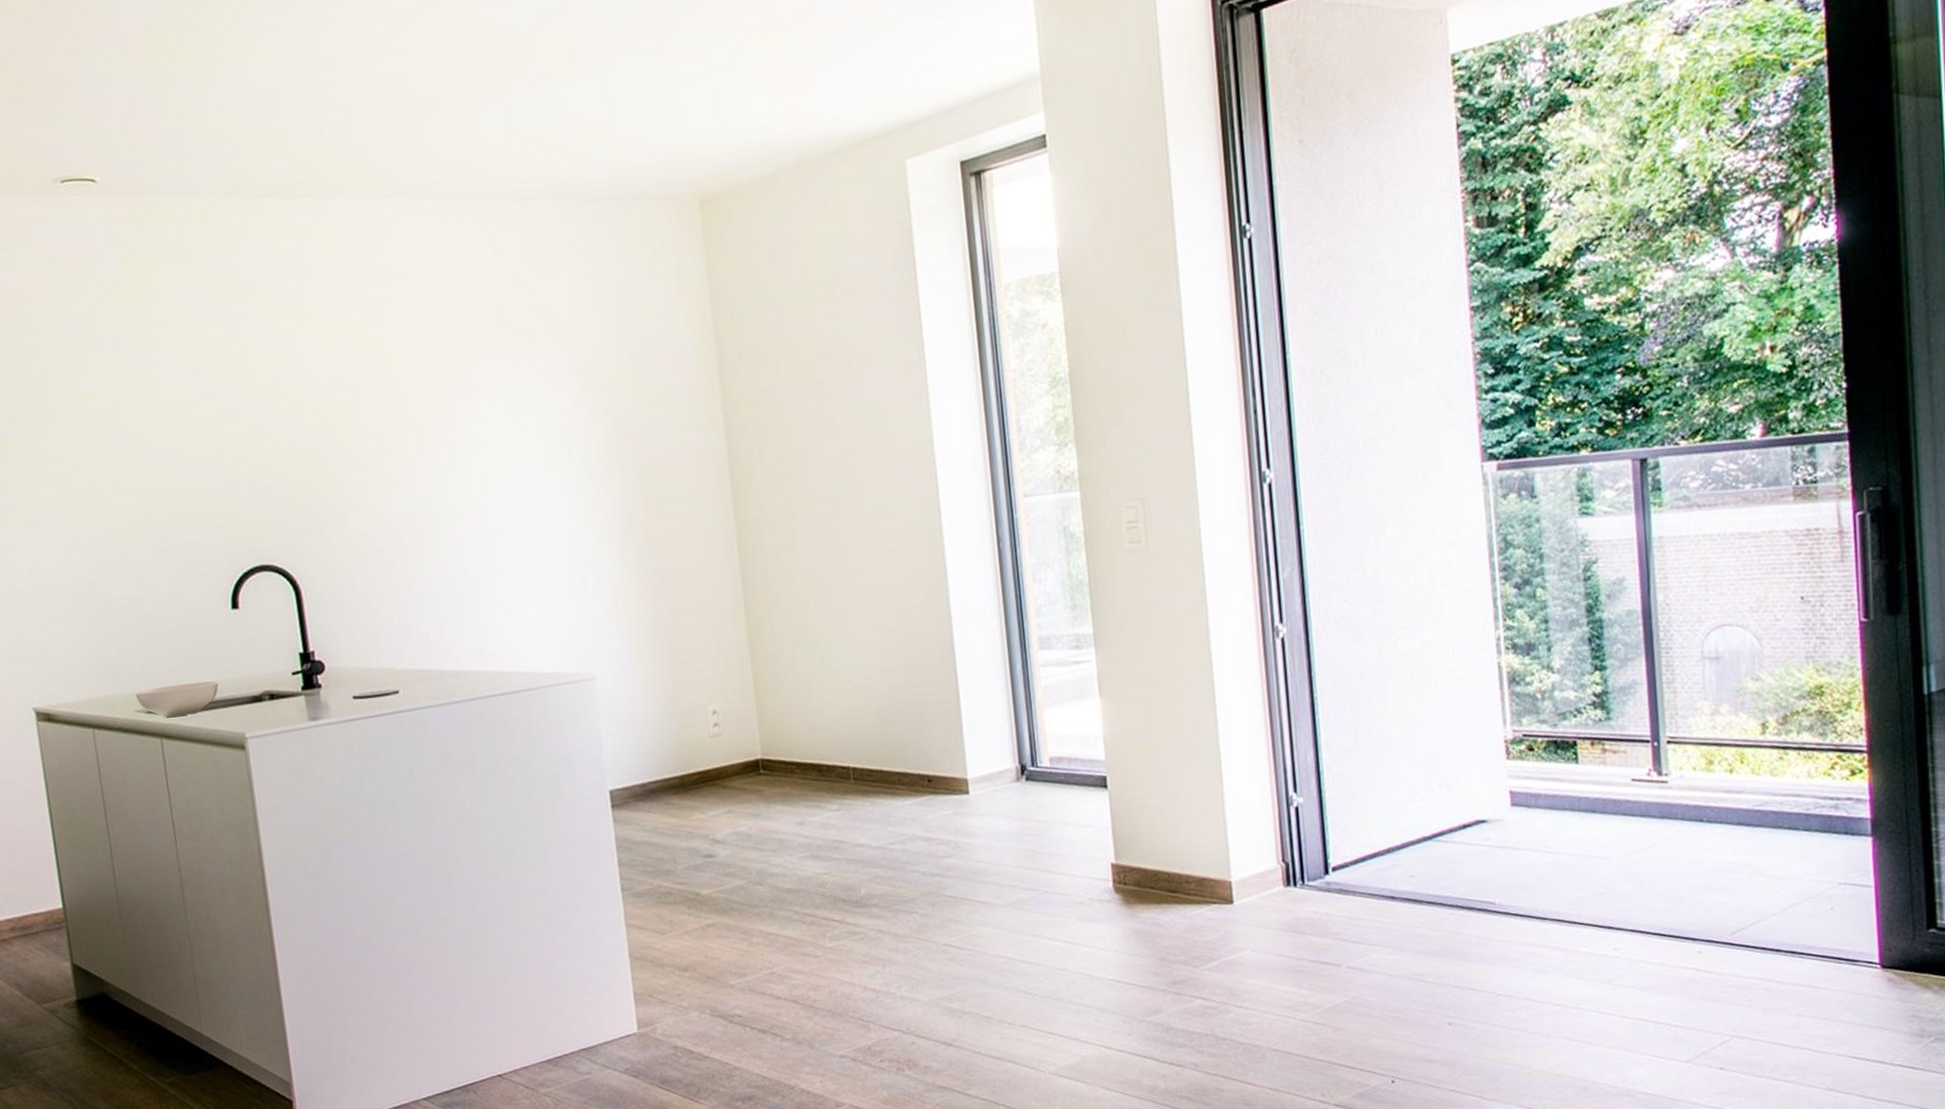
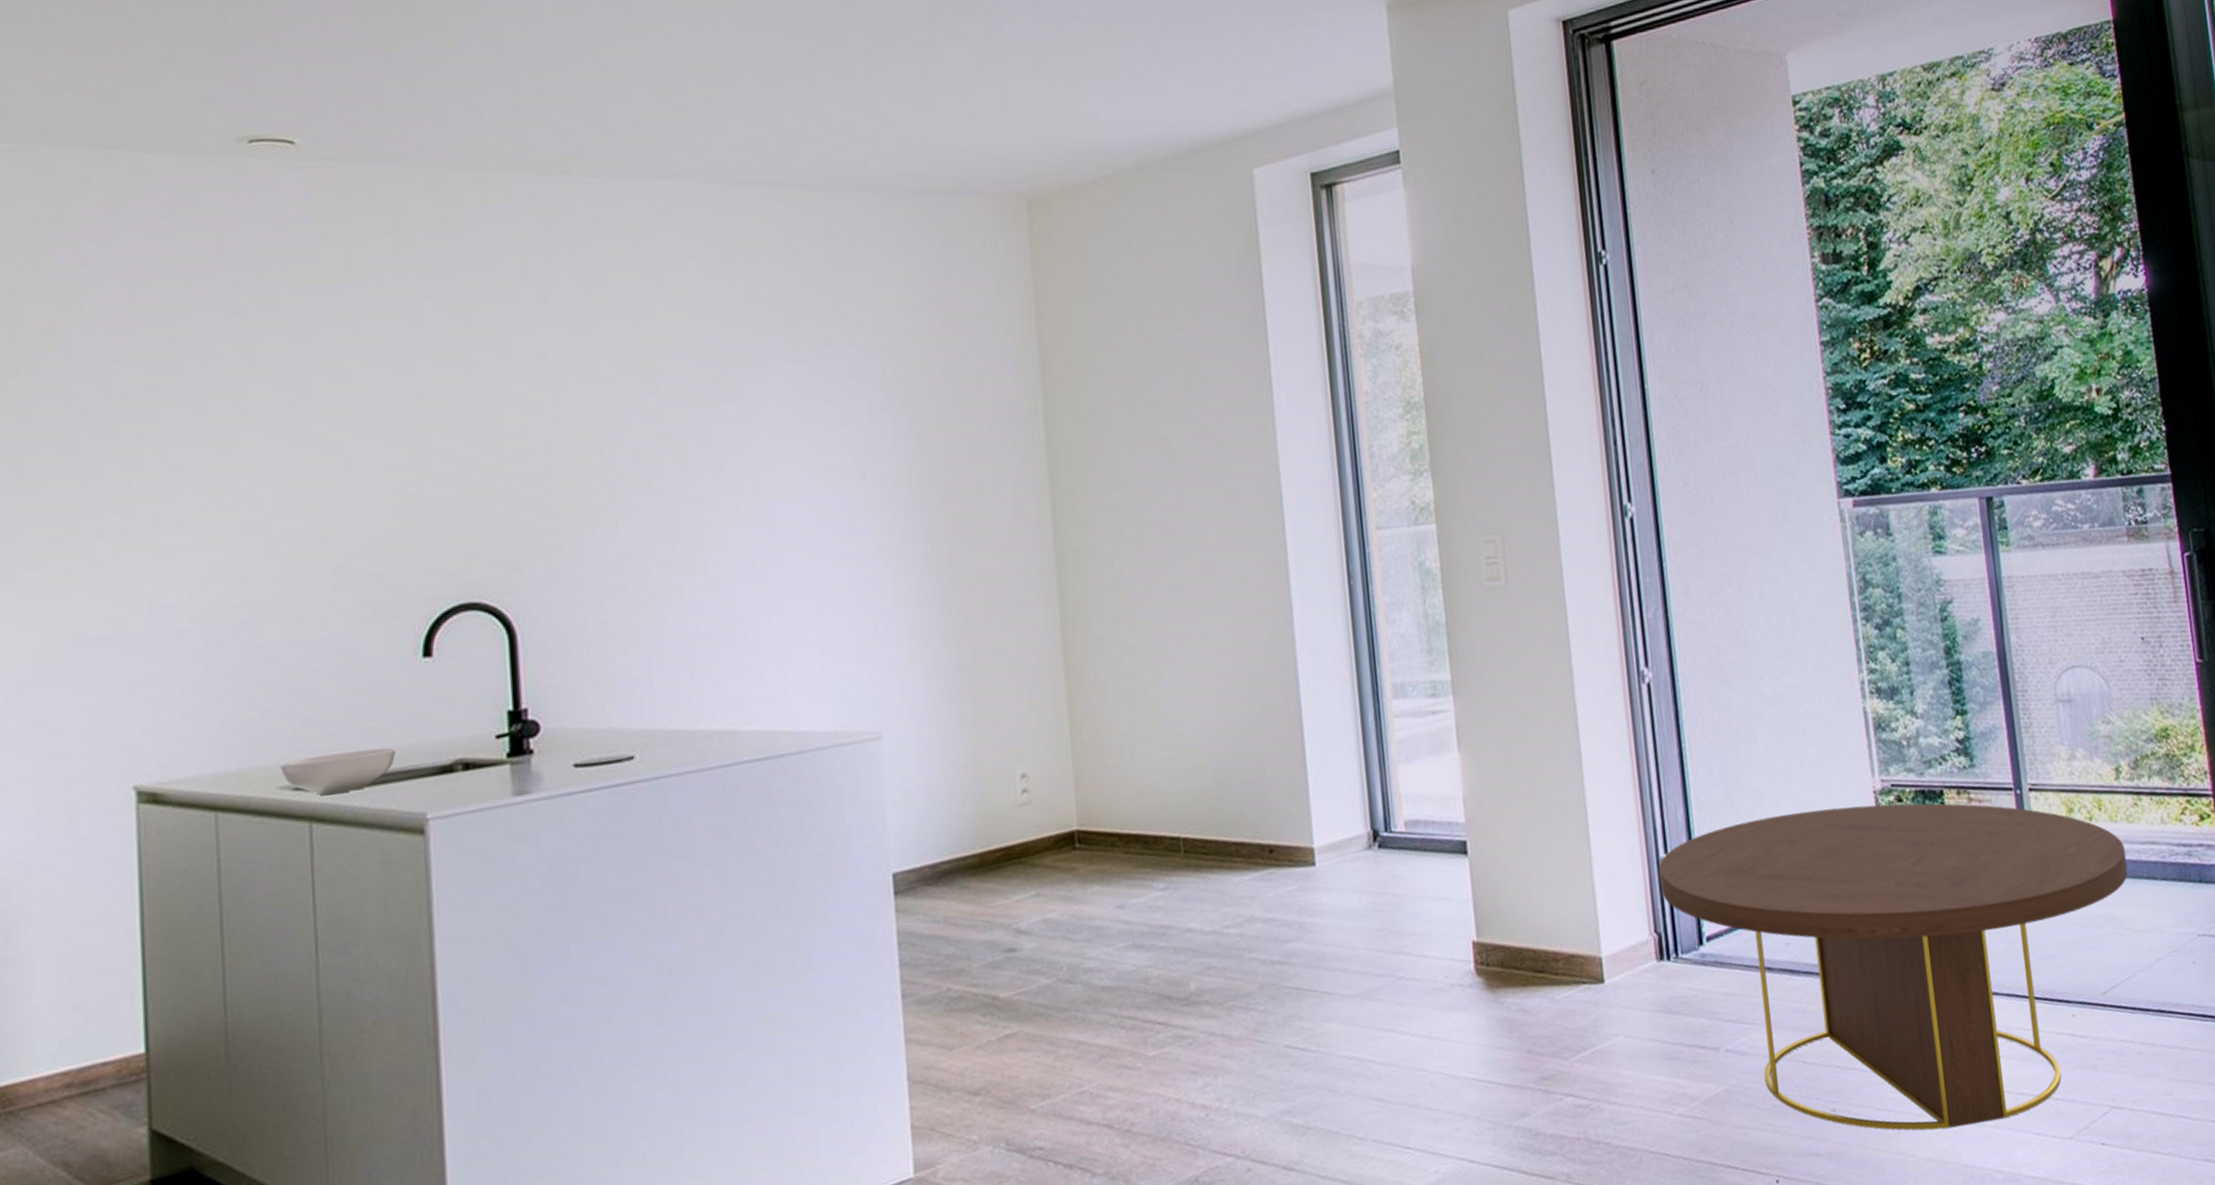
coffee table: none [1288,752,1768,1046] -> present [1658,803,2128,1130]

